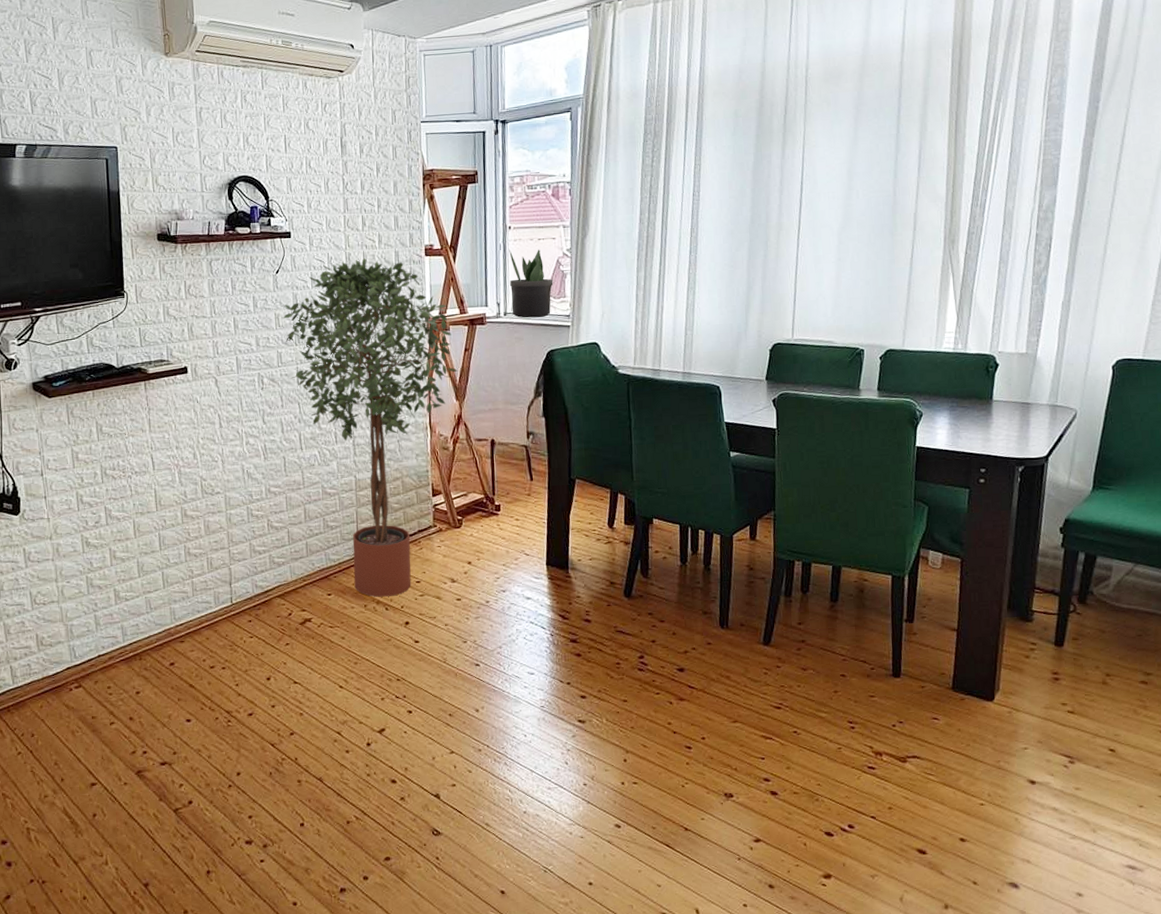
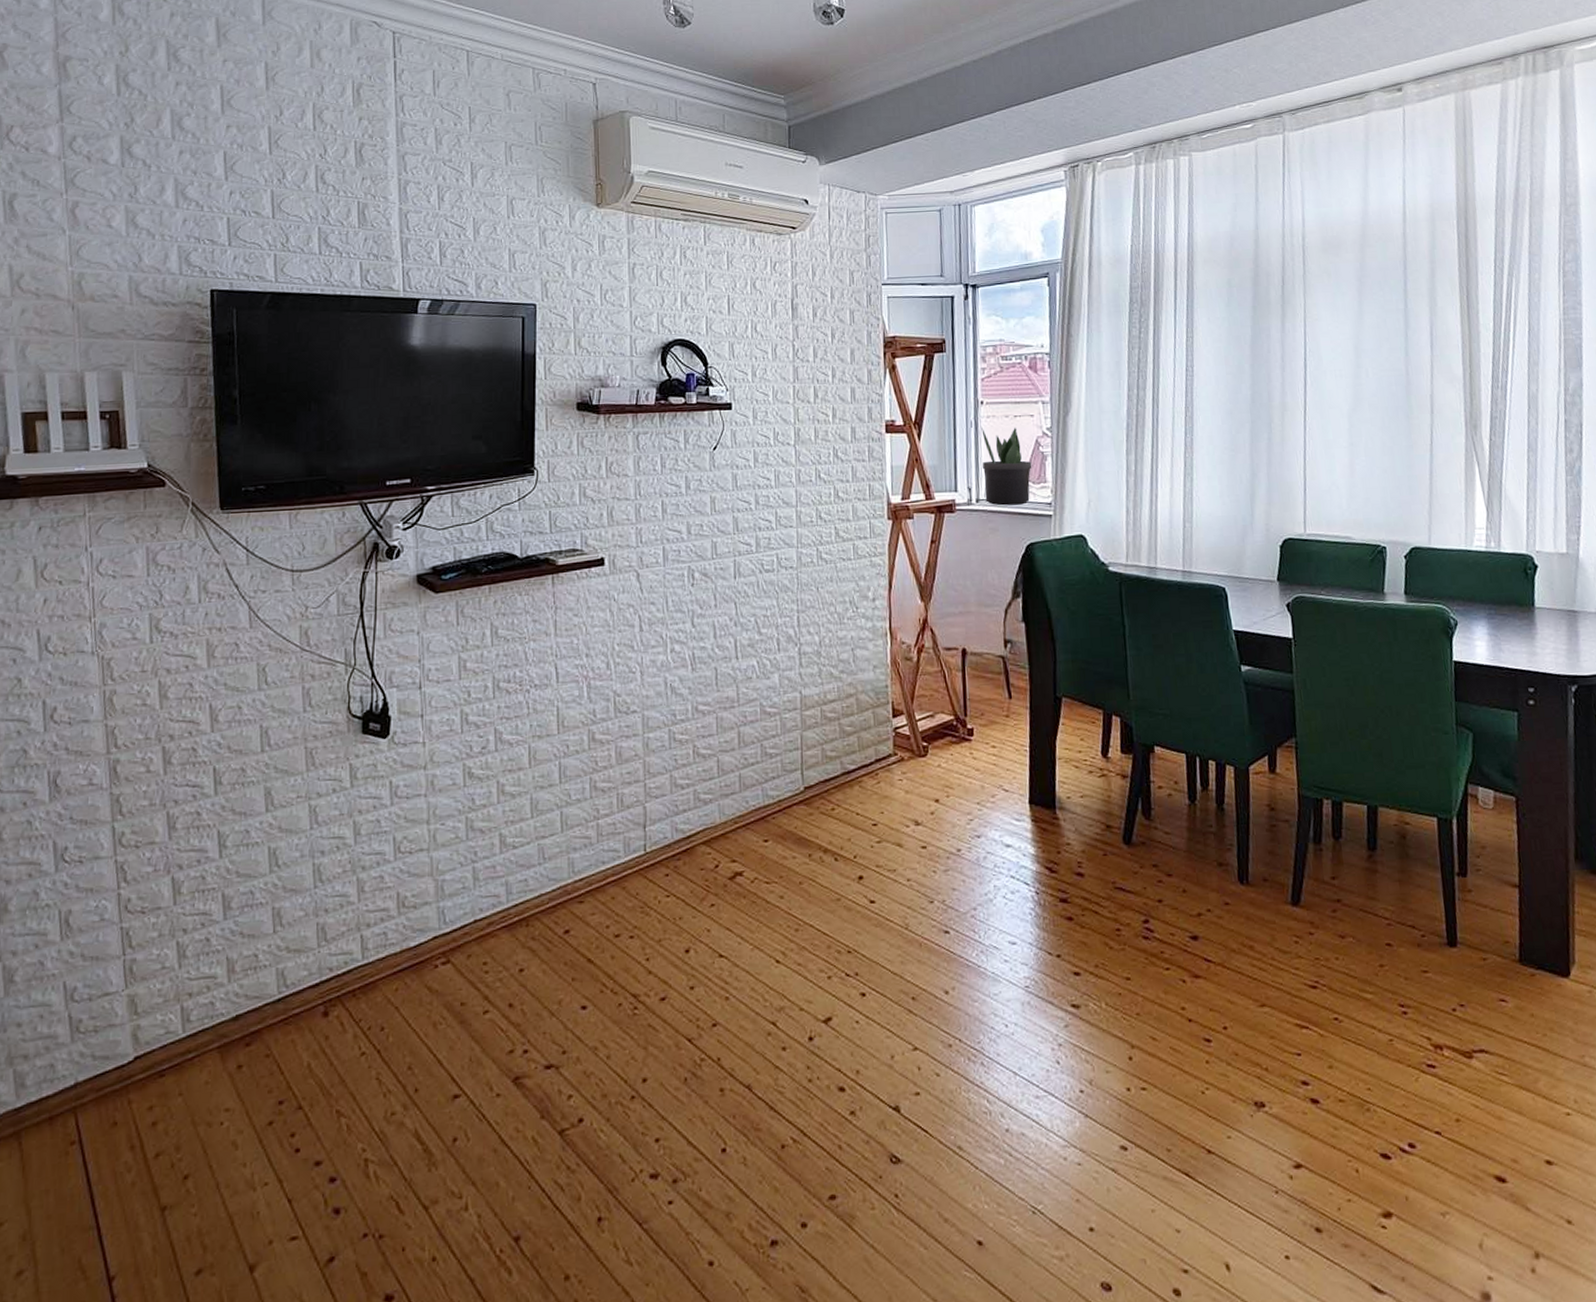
potted tree: present [281,258,458,597] -> none [718,434,923,844]

